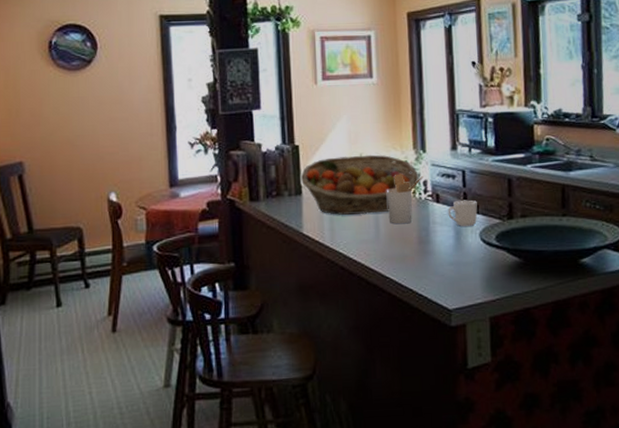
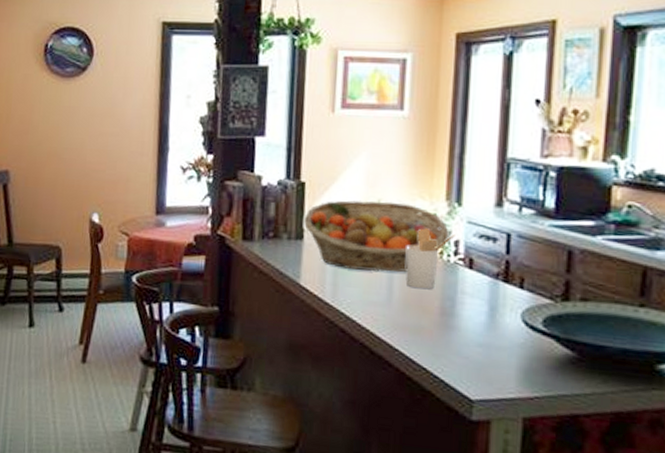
mug: present [448,199,478,227] -> none [482,269,523,303]

